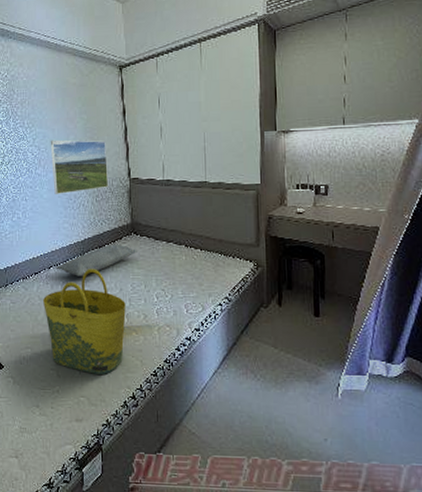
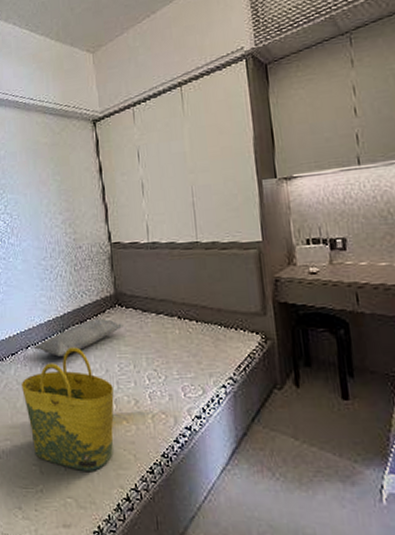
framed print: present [50,139,109,194] -> none [22,202,88,265]

